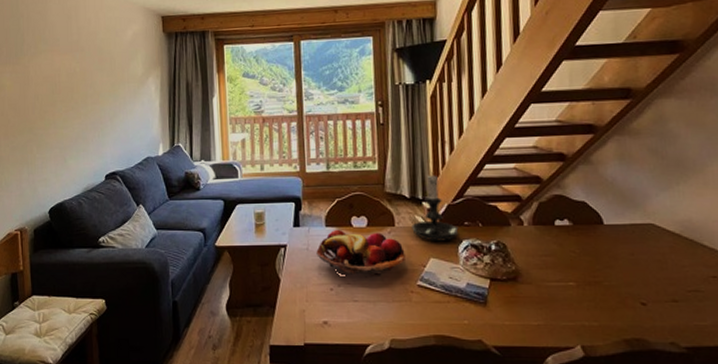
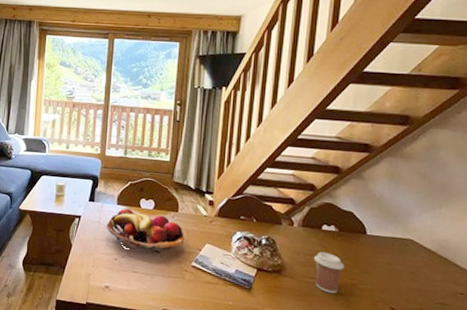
candle holder: present [412,172,459,242] -> none [193,169,235,231]
coffee cup: none [551,250,585,296] -> present [314,251,345,294]

